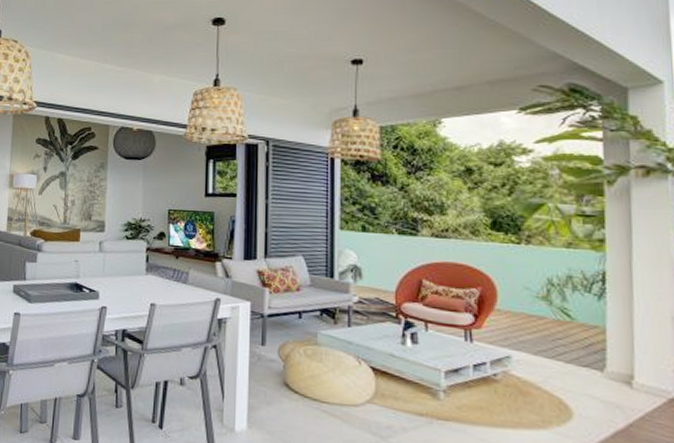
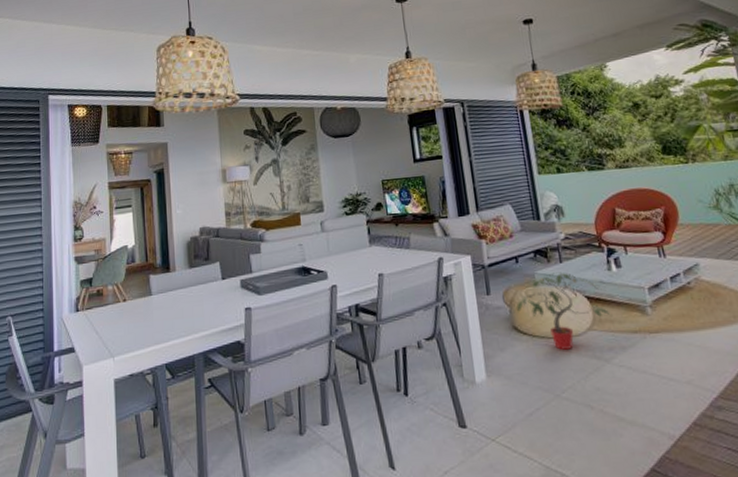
potted plant: none [292,335,396,418] -> present [516,272,611,350]

